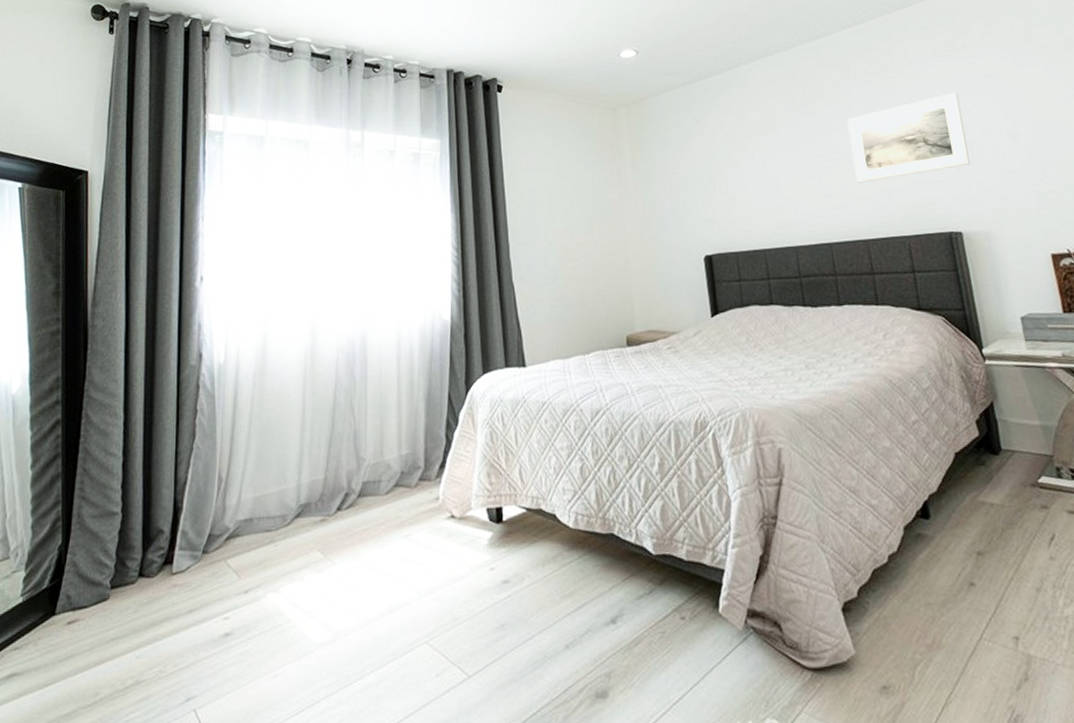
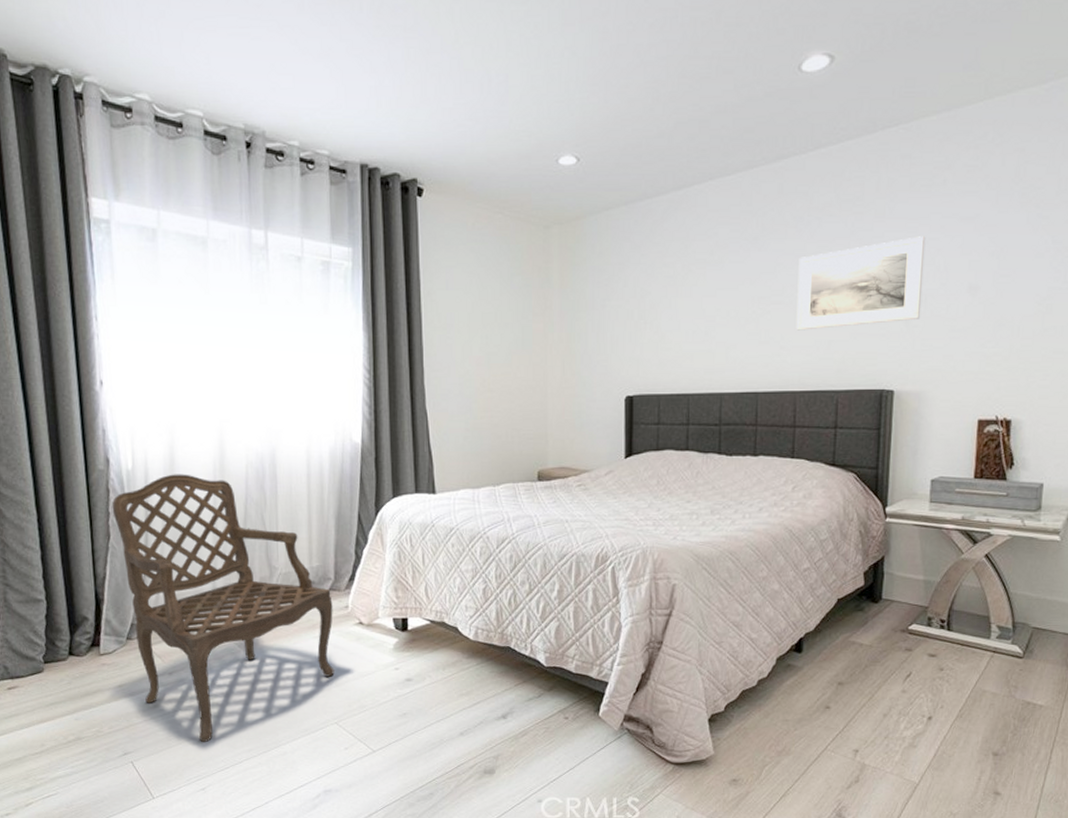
armchair: none [200,364,425,679] -> present [112,474,335,743]

